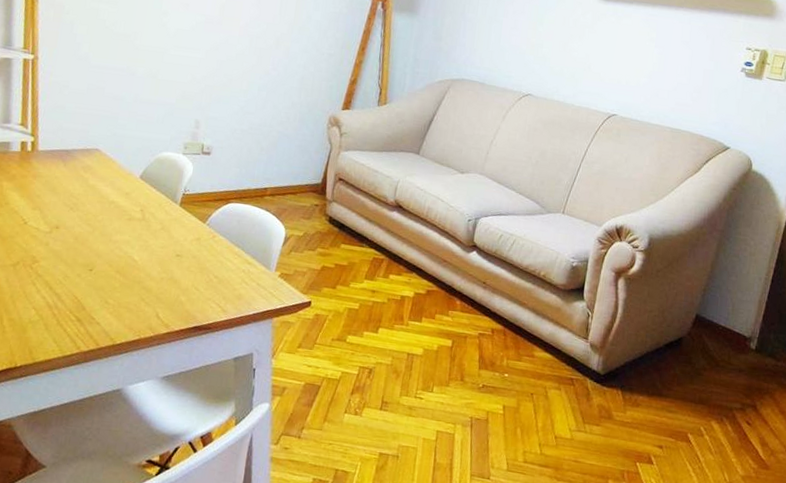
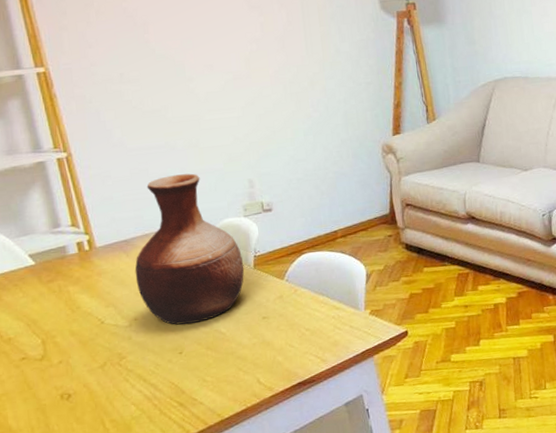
vase: none [66,98,172,245] -> present [134,173,245,325]

